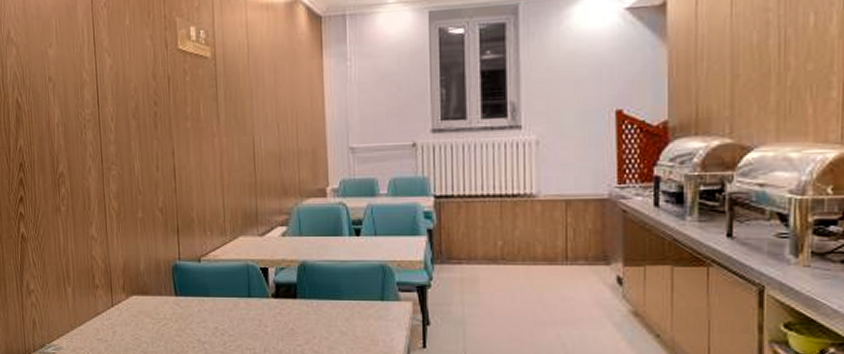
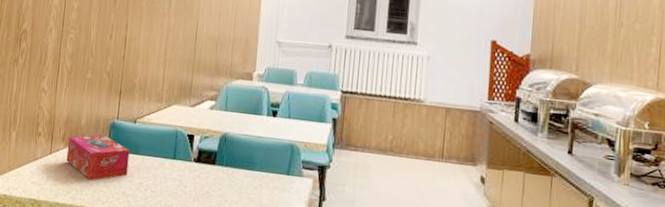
tissue box: none [129,279,200,330] -> present [66,134,130,180]

